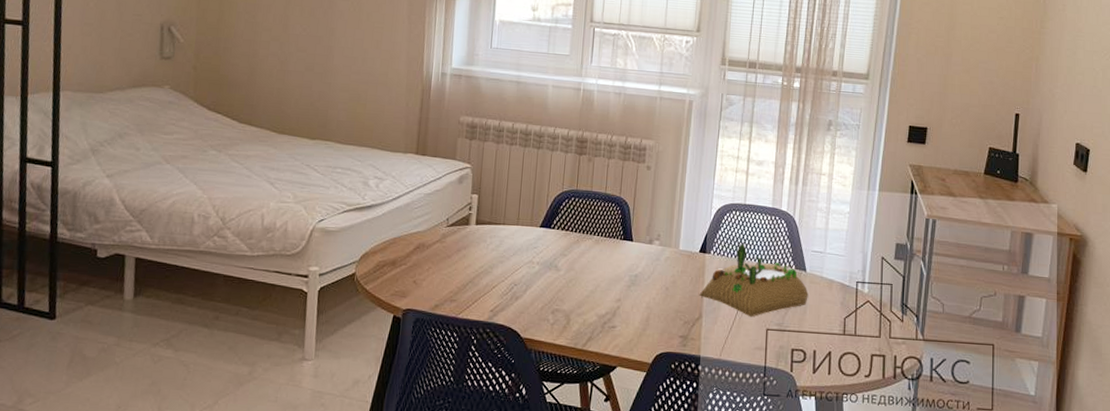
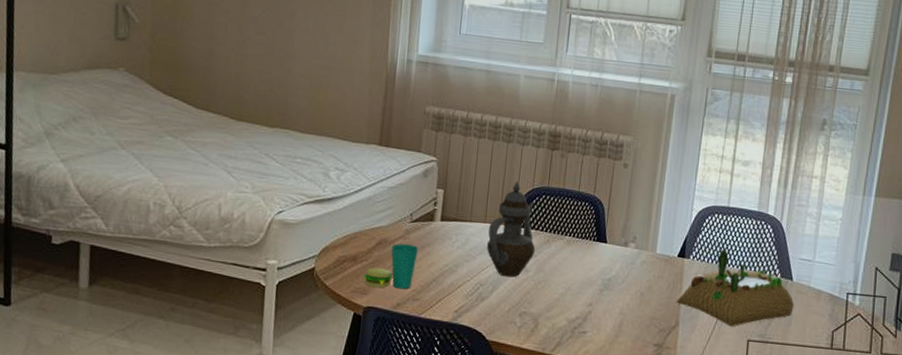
cup: none [402,247,455,291] -> present [364,244,419,289]
teapot: none [519,184,566,277] -> present [486,180,536,278]

